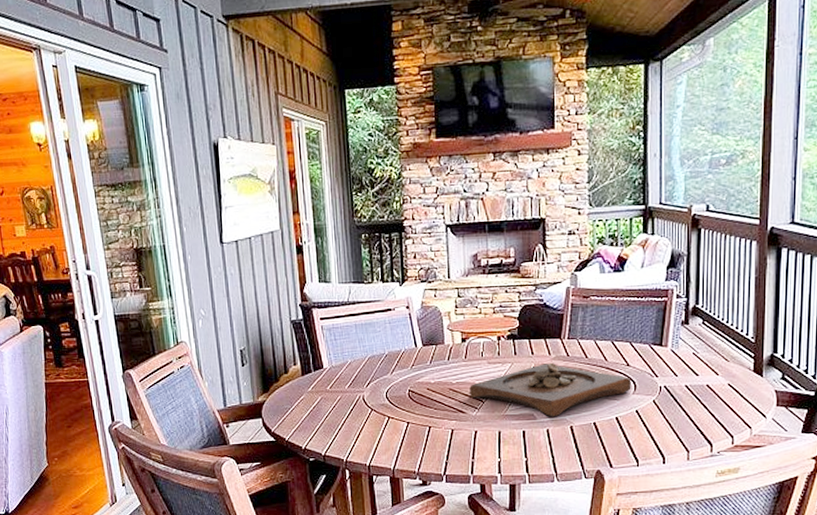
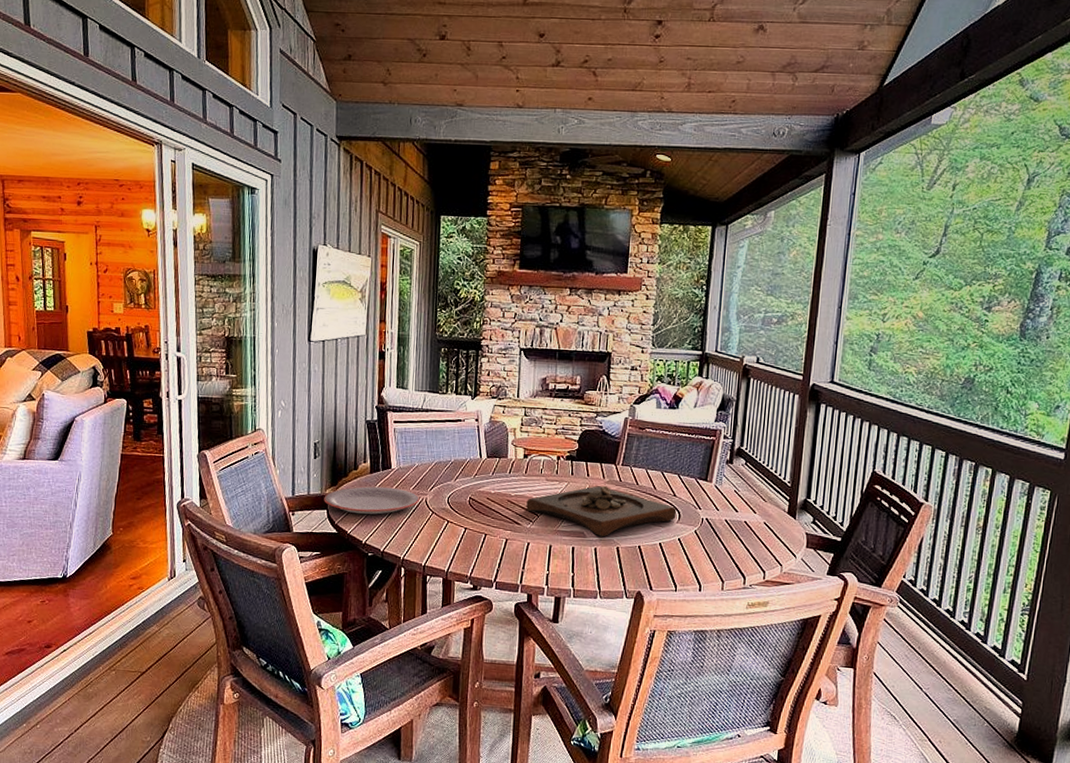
plate: none [257,388,356,419] -> present [324,485,419,515]

